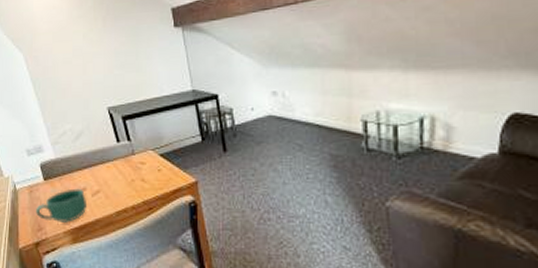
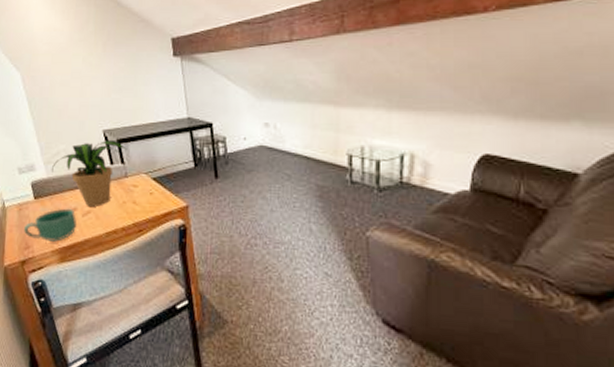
potted plant: none [58,116,133,186] -> present [51,139,127,207]

